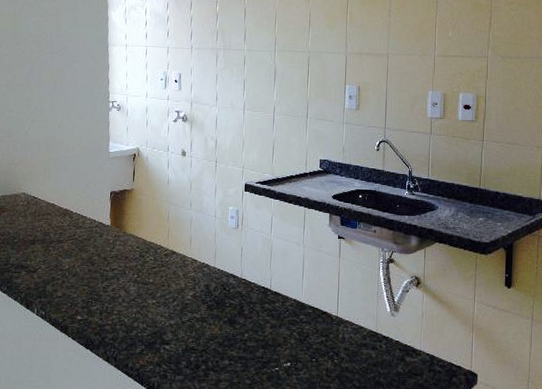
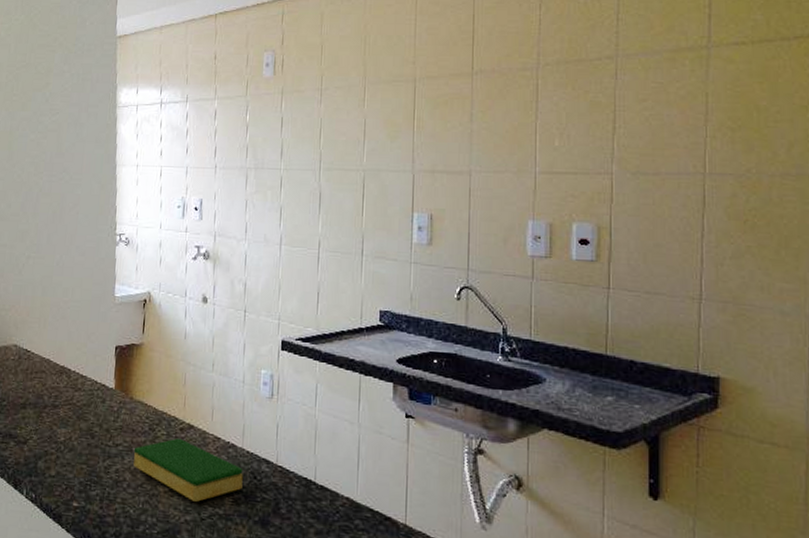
dish sponge: none [127,262,215,310] -> present [133,438,243,502]

